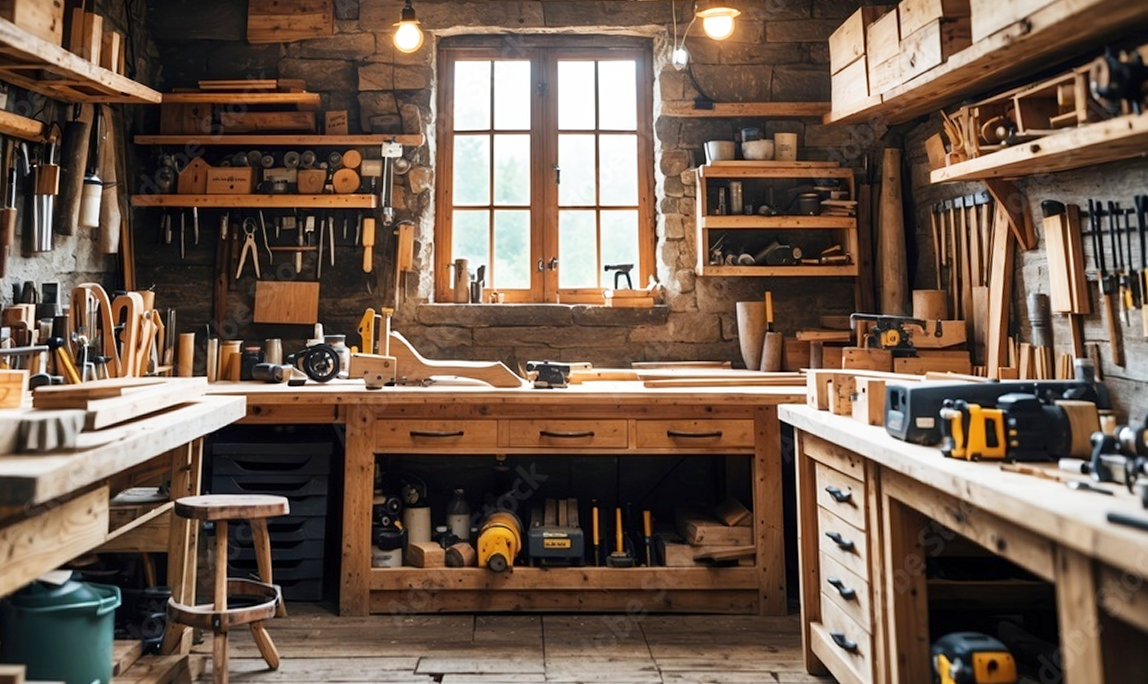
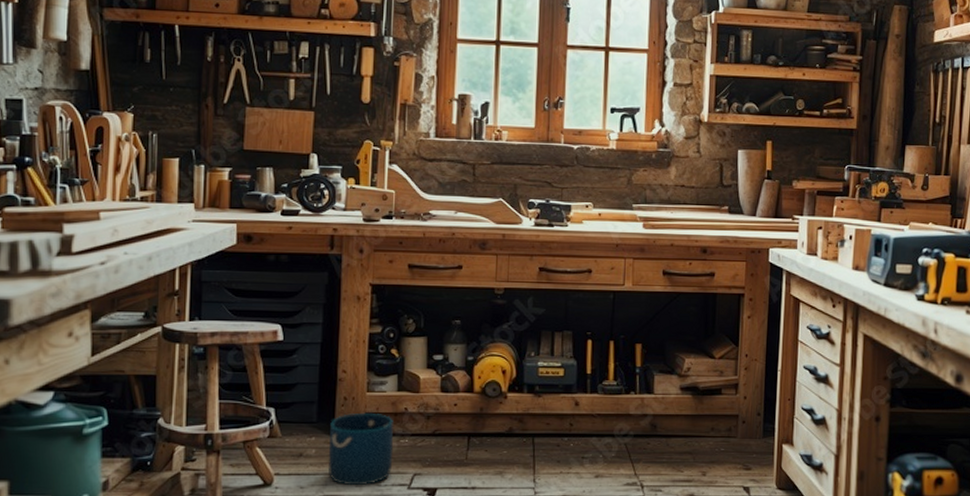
bucket: none [333,591,399,671] -> present [328,413,394,486]

